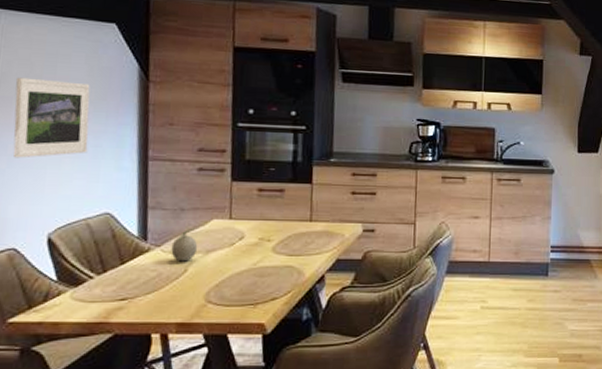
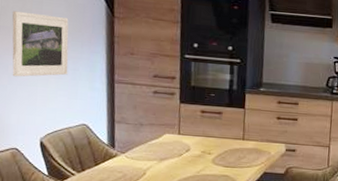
fruit: present [171,227,200,262] -> none [133,139,155,167]

